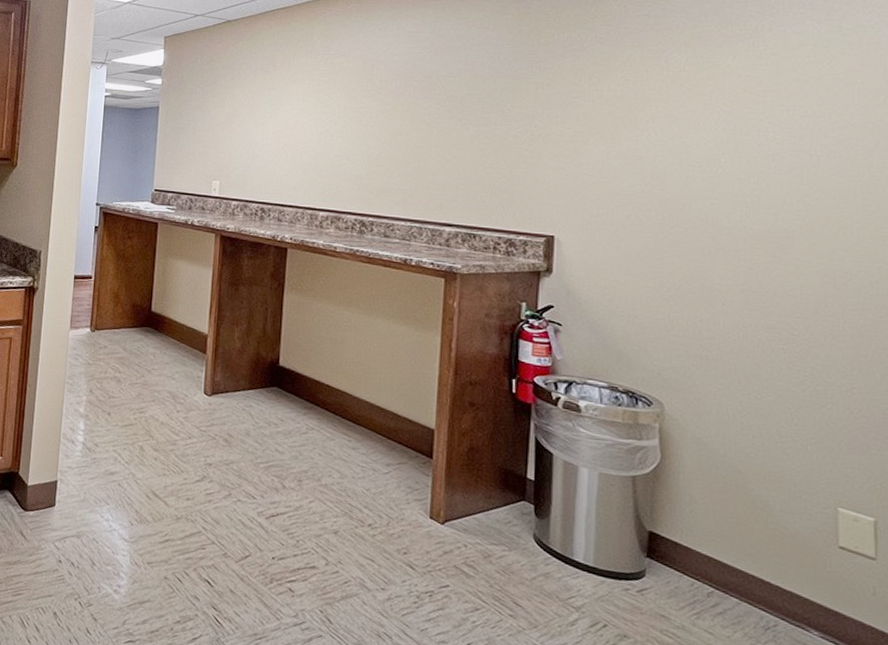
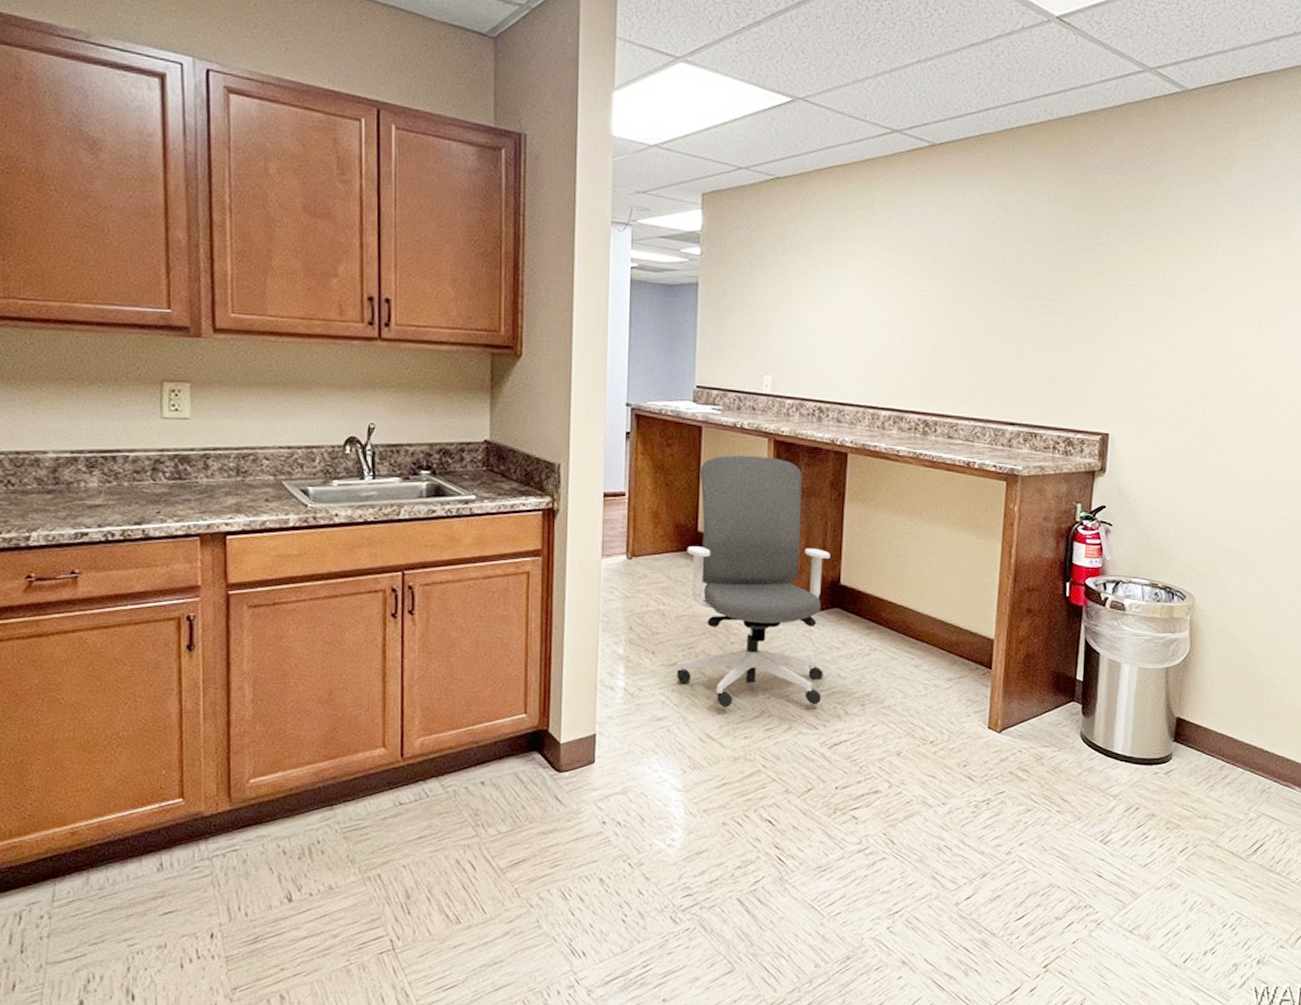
office chair: none [128,247,270,476] -> present [676,455,830,708]

